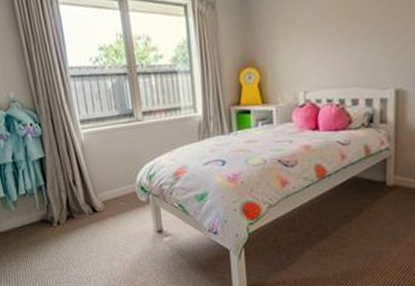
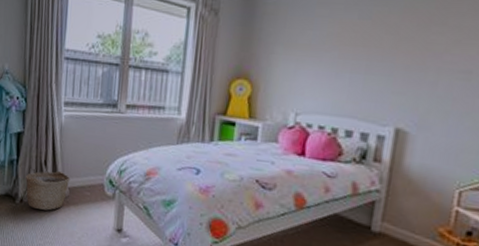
basket: none [57,187,103,228] -> present [26,170,71,211]

